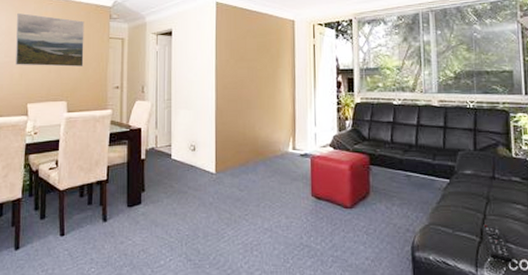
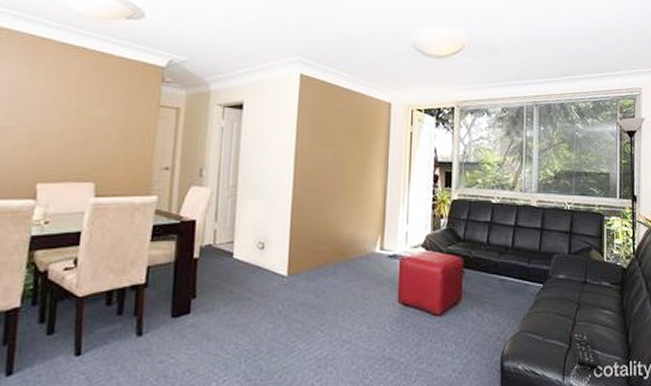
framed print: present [16,13,84,67] -> none [22,64,126,139]

